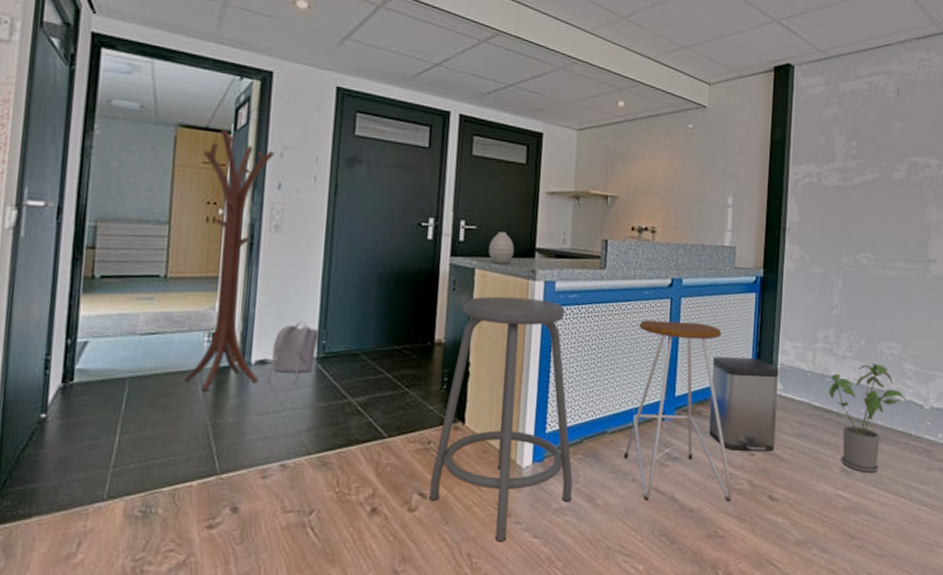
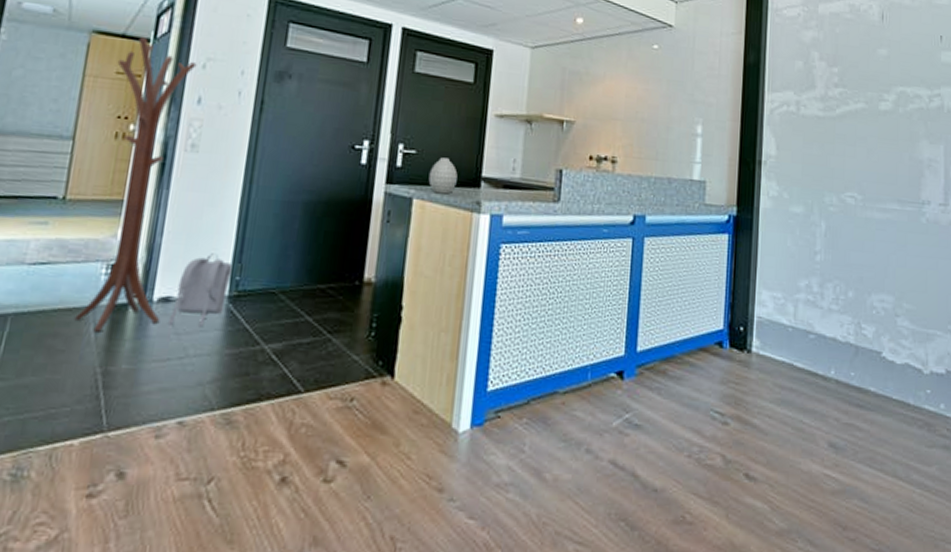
bar stool: present [429,296,573,542] -> none [349,230,517,523]
bar stool: present [623,320,732,502] -> none [576,262,703,480]
pedal bin: present [709,356,779,452] -> none [675,306,756,420]
house plant: present [828,363,908,474] -> none [812,318,905,450]

